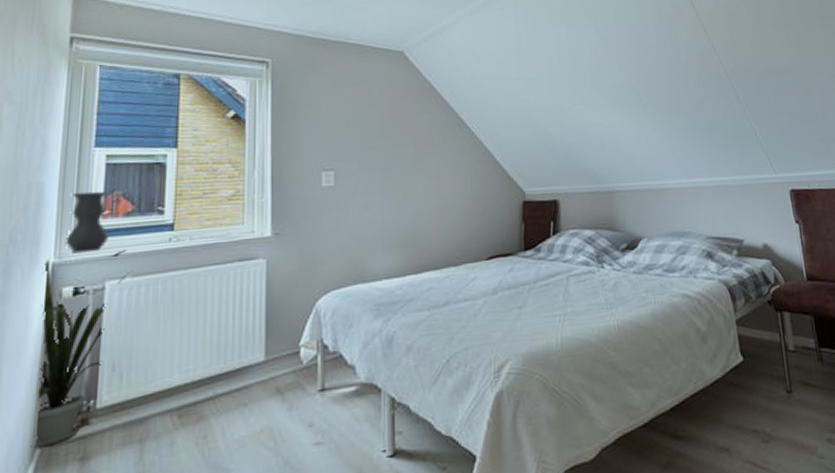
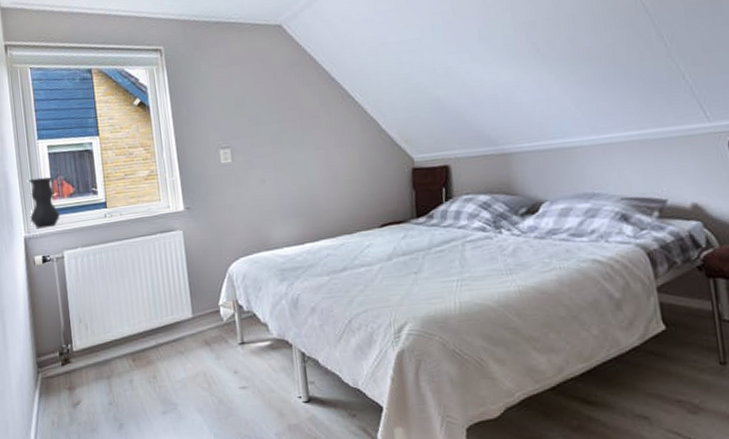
house plant: present [30,250,132,449] -> none [18,225,81,379]

